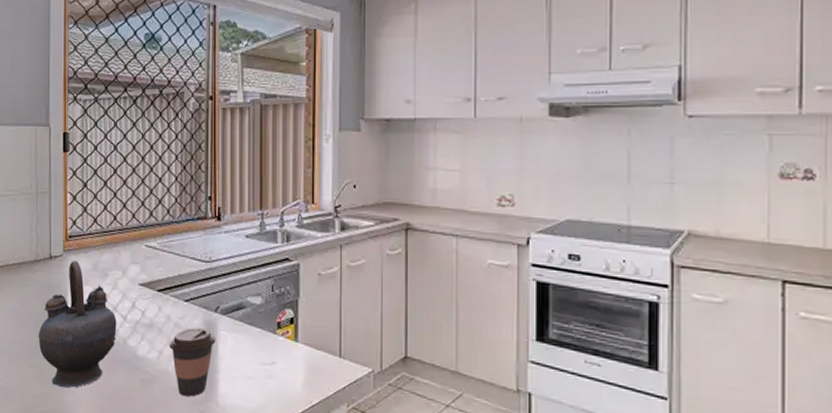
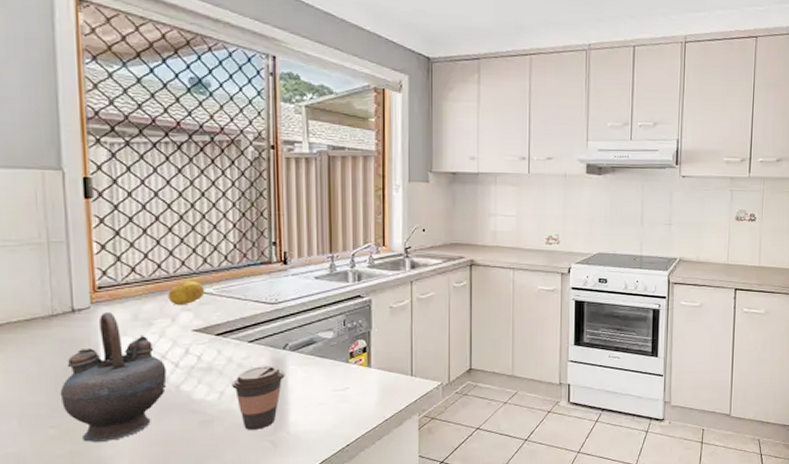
fruit: none [121,233,150,258] -> present [168,280,205,306]

